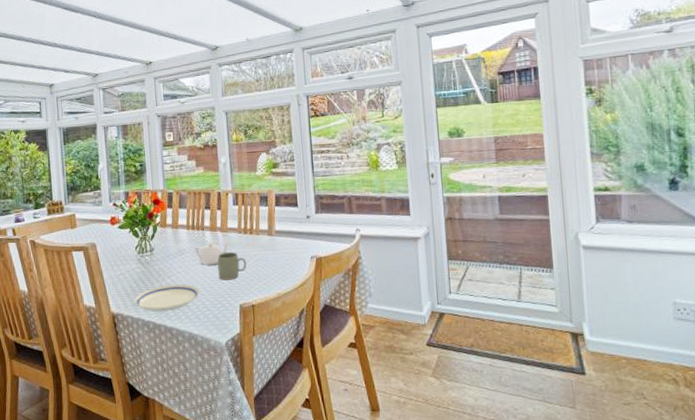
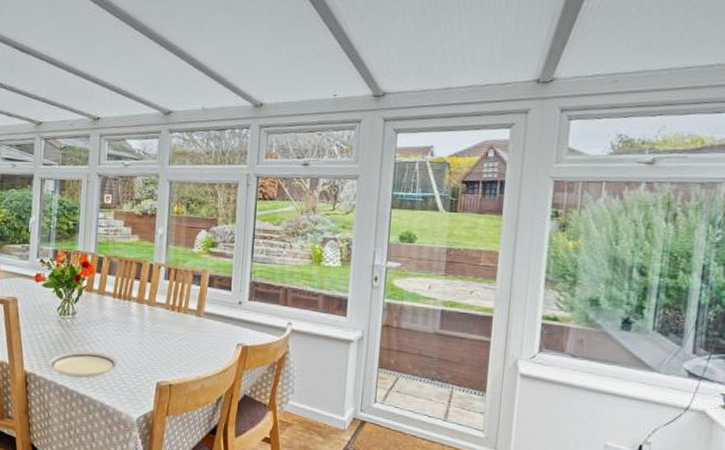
teapot: present [194,242,229,266] -> none [118,314,154,338]
mug: present [217,251,247,280] -> none [139,326,171,356]

